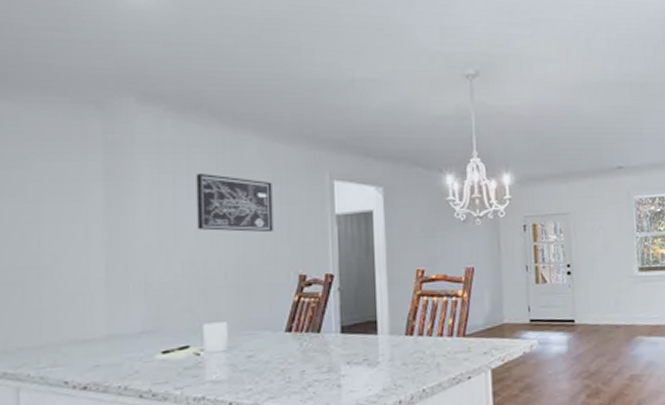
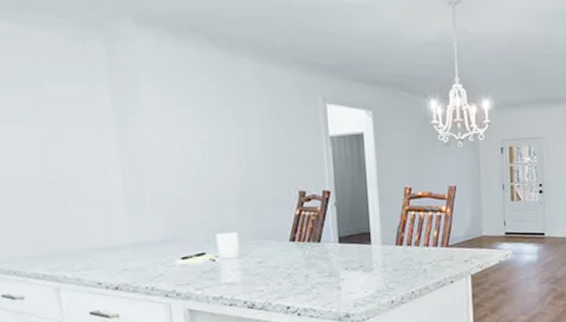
wall art: present [196,172,274,233] -> none [198,95,273,152]

